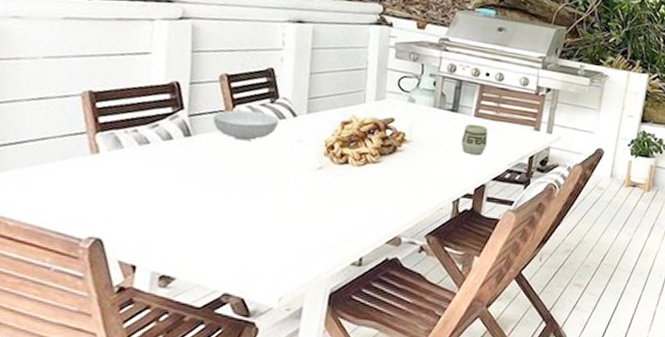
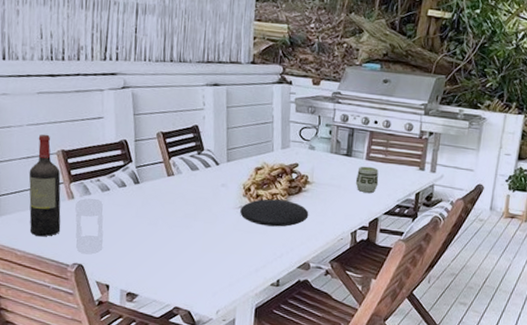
wine bottle: none [30,69,84,202] -> present [29,134,61,237]
motion sensor: none [94,152,140,226] -> present [75,197,104,255]
serving bowl: present [213,110,280,140] -> none [155,161,206,185]
plate: none [318,159,404,194] -> present [240,199,309,227]

